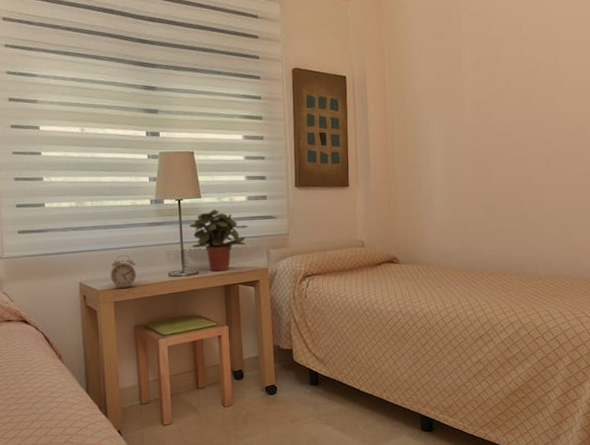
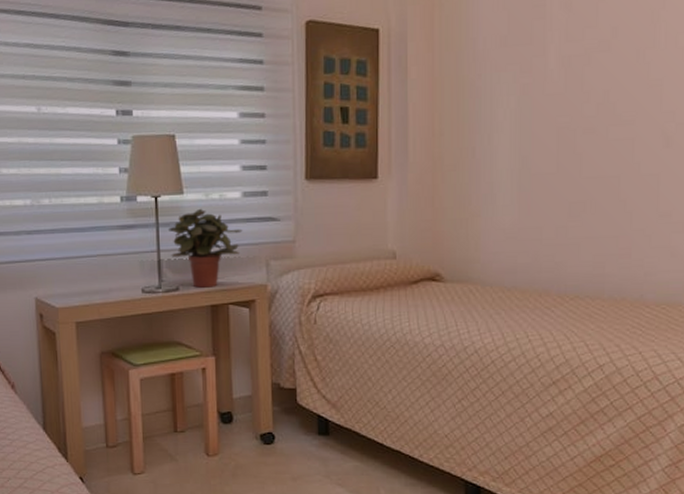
alarm clock: present [110,255,136,289] -> none [71,265,103,307]

